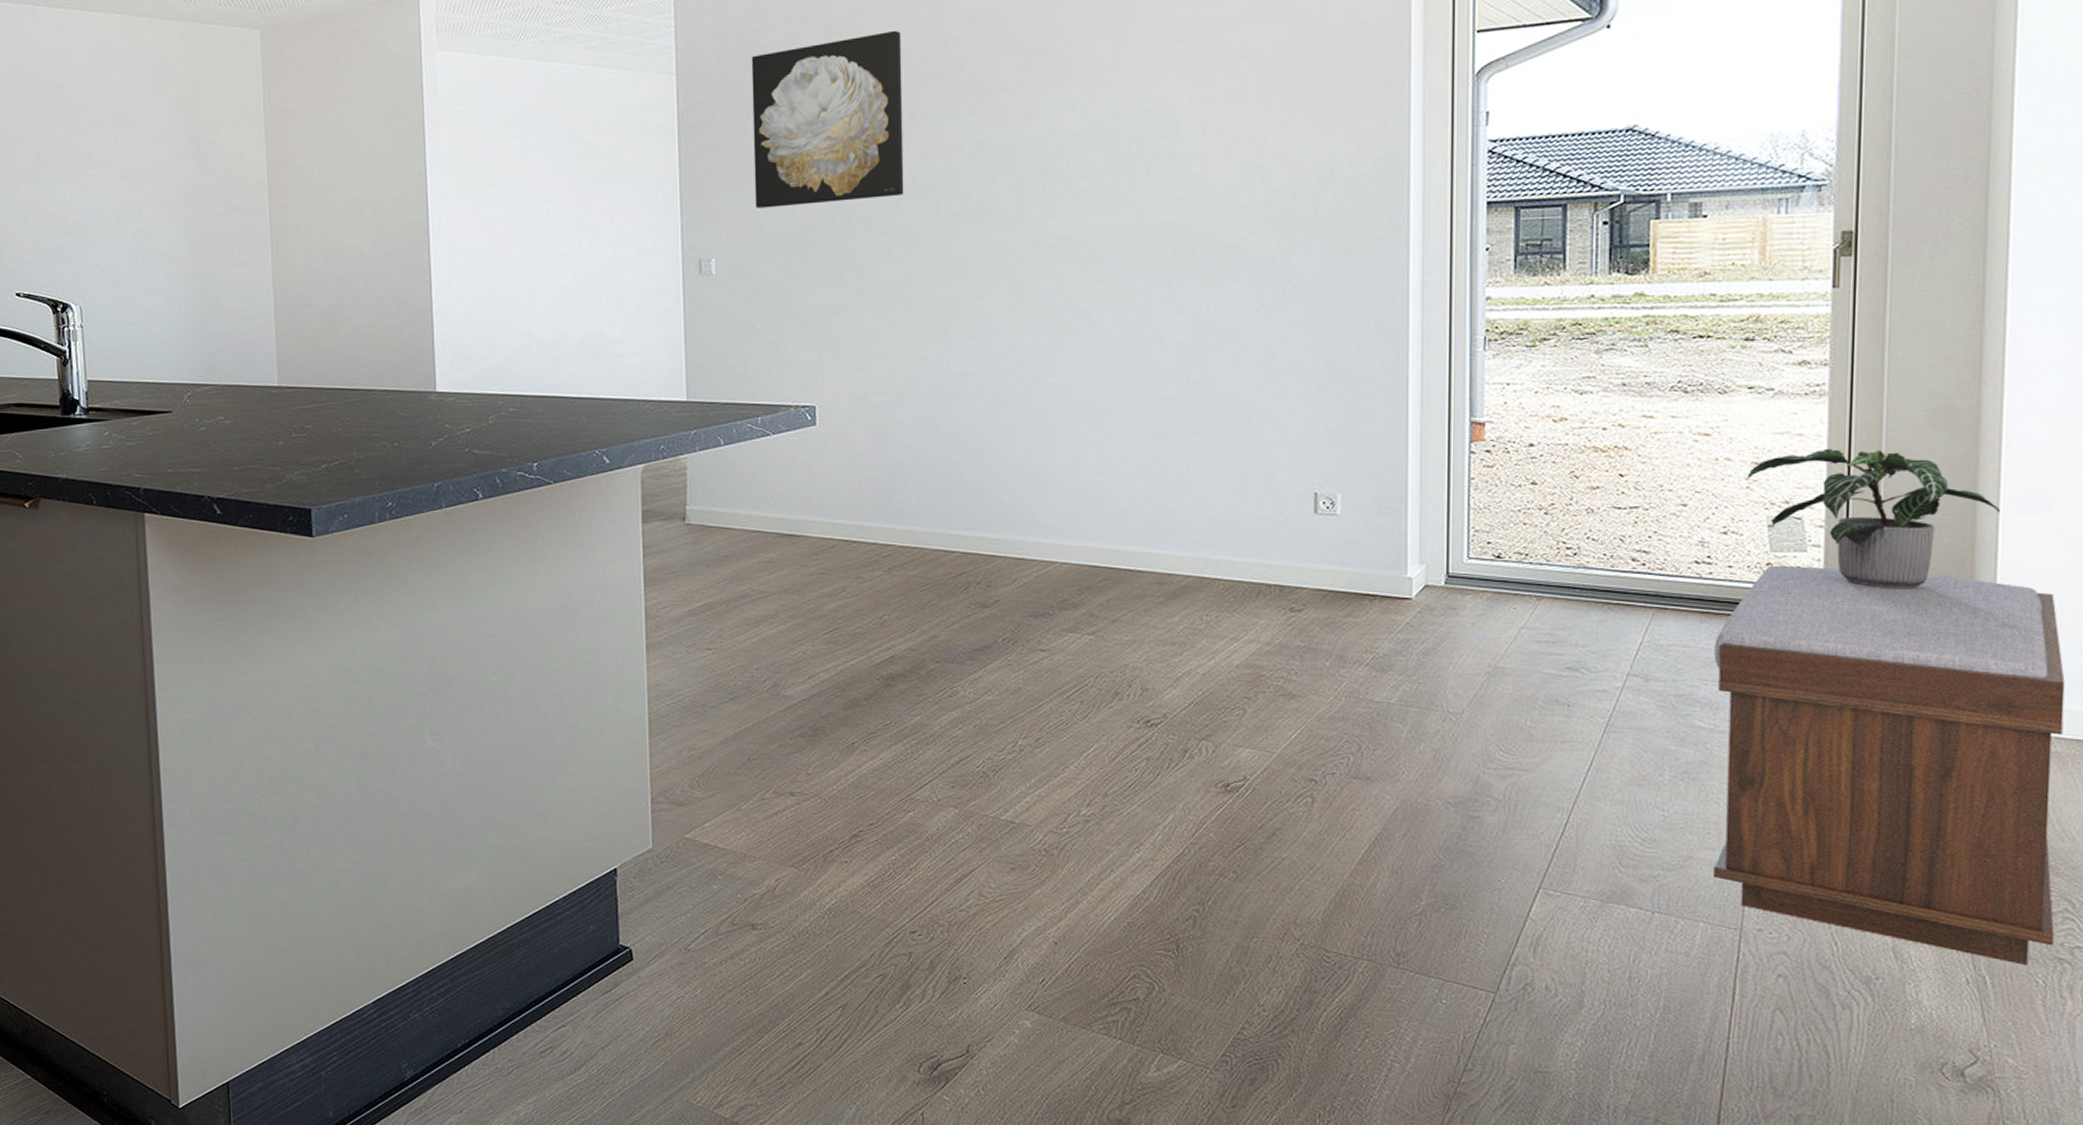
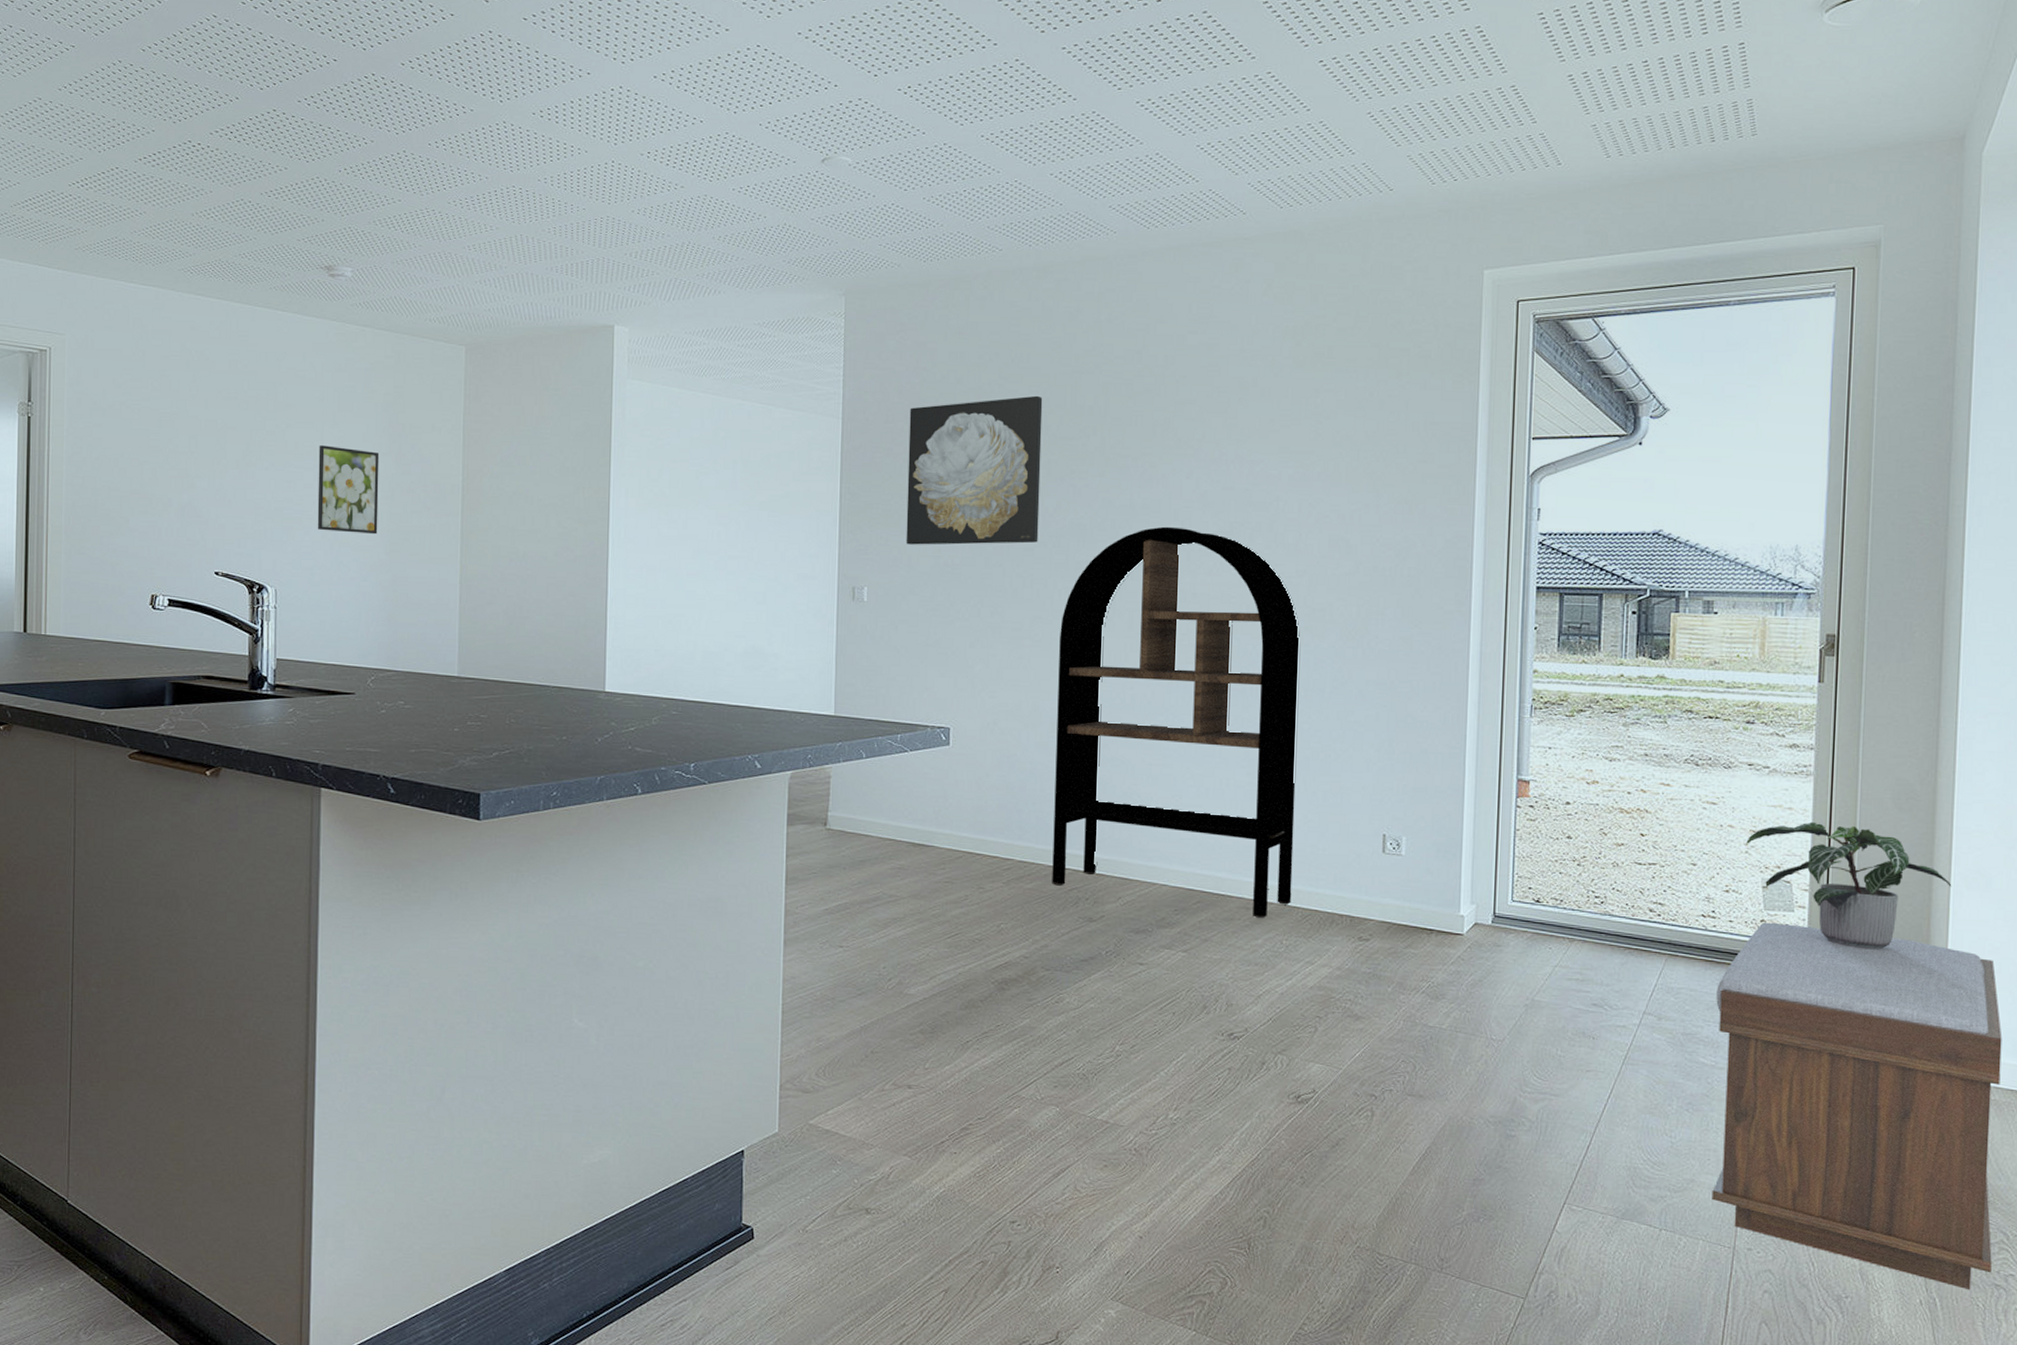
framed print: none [113,149,182,241] -> present [317,445,380,535]
bookshelf: none [934,165,1211,594] -> present [1052,526,1301,919]

